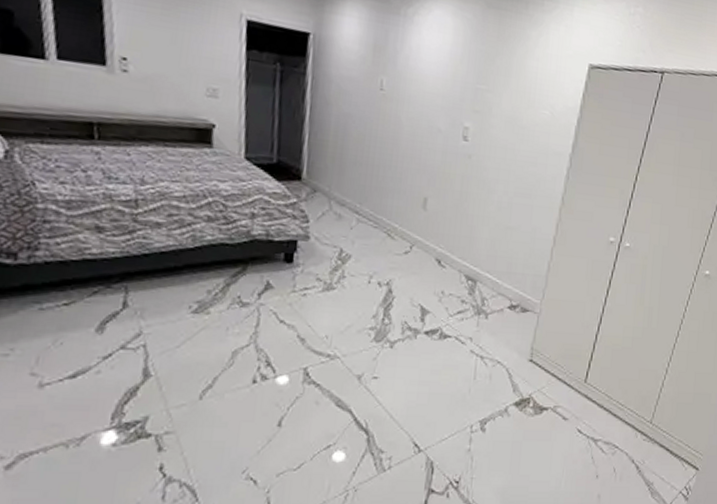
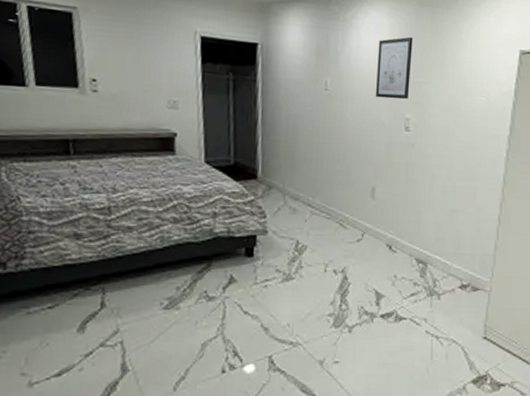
wall art: none [433,39,478,107] -> present [375,36,413,100]

